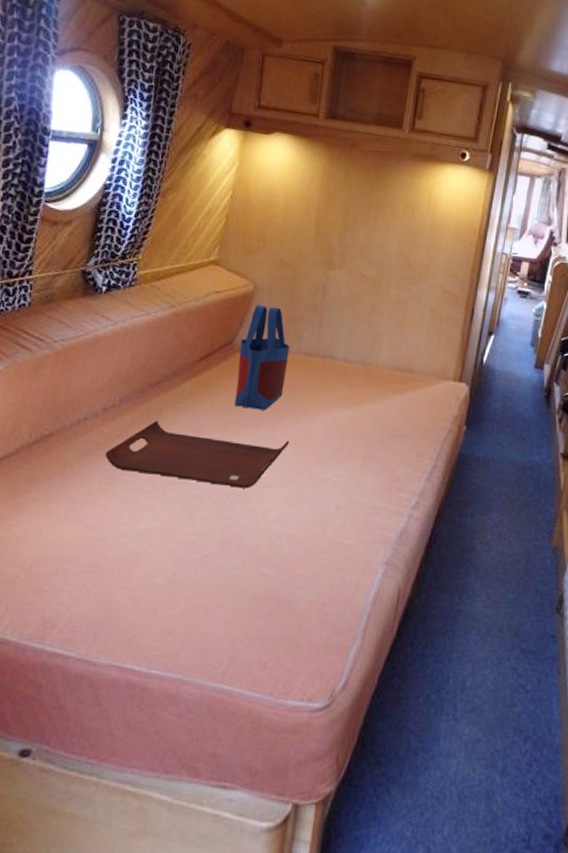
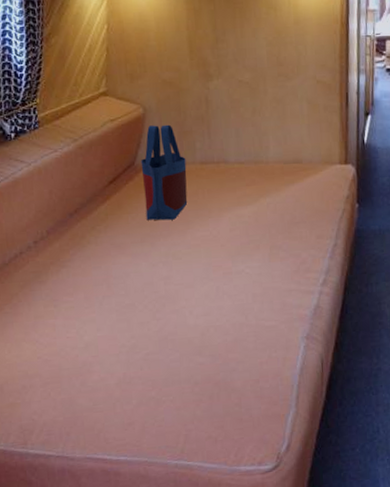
serving tray: present [105,420,289,489] -> none [44,244,201,292]

